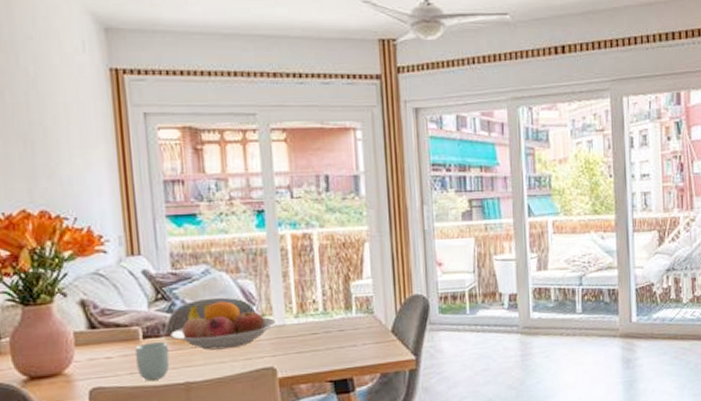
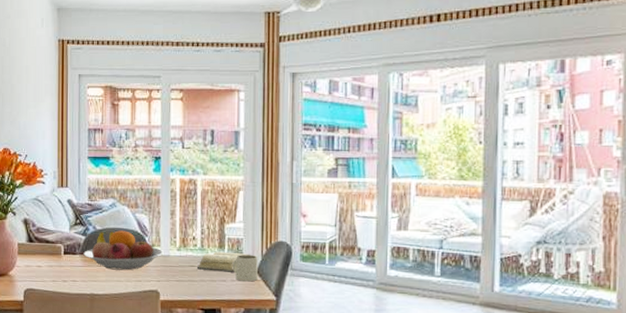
cup: present [135,341,170,380] -> none [58,257,81,289]
diary: none [321,312,383,337] -> present [197,251,251,273]
mug: none [362,312,393,344] -> present [232,254,258,282]

